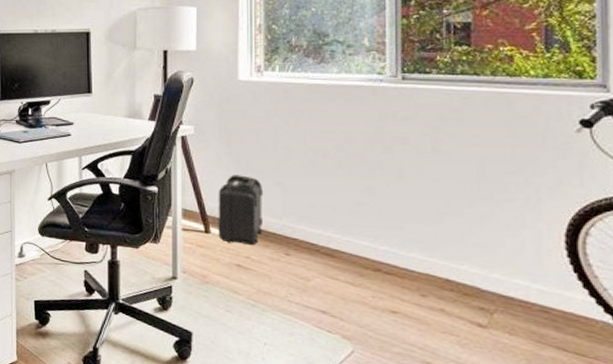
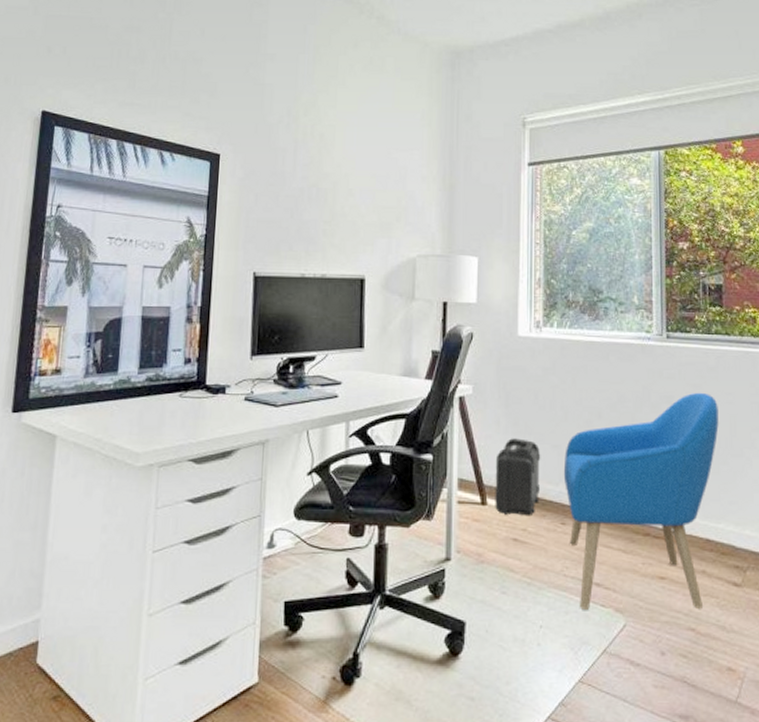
armchair: none [287,134,463,345] -> present [563,392,719,610]

